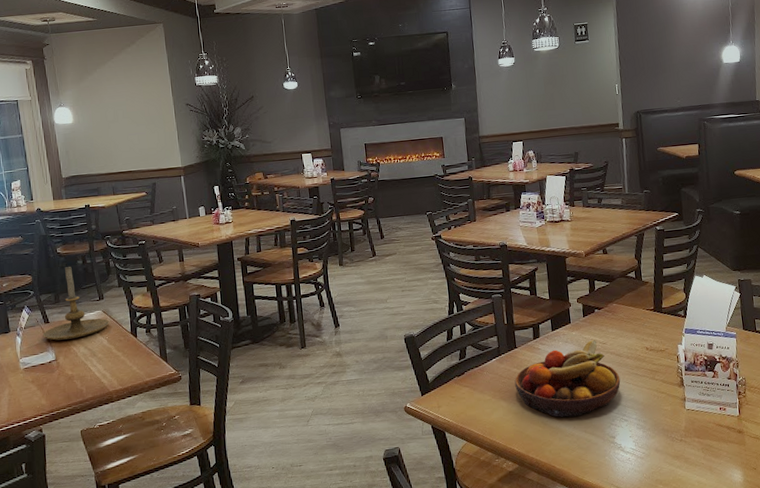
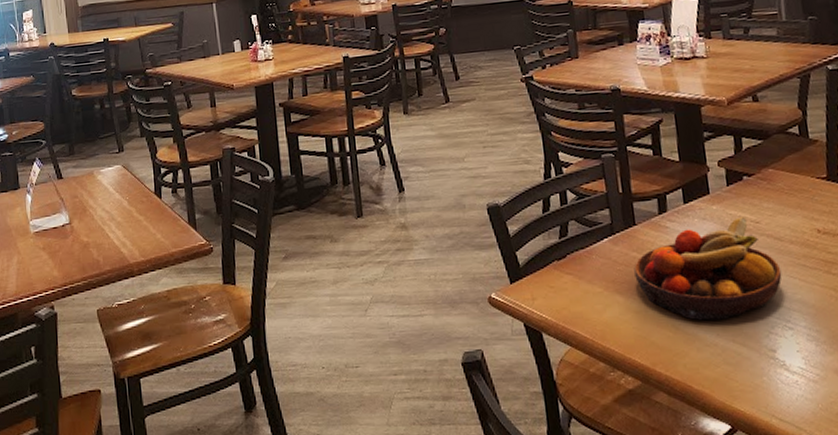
candle holder: present [43,266,110,341] -> none [55,111,131,200]

